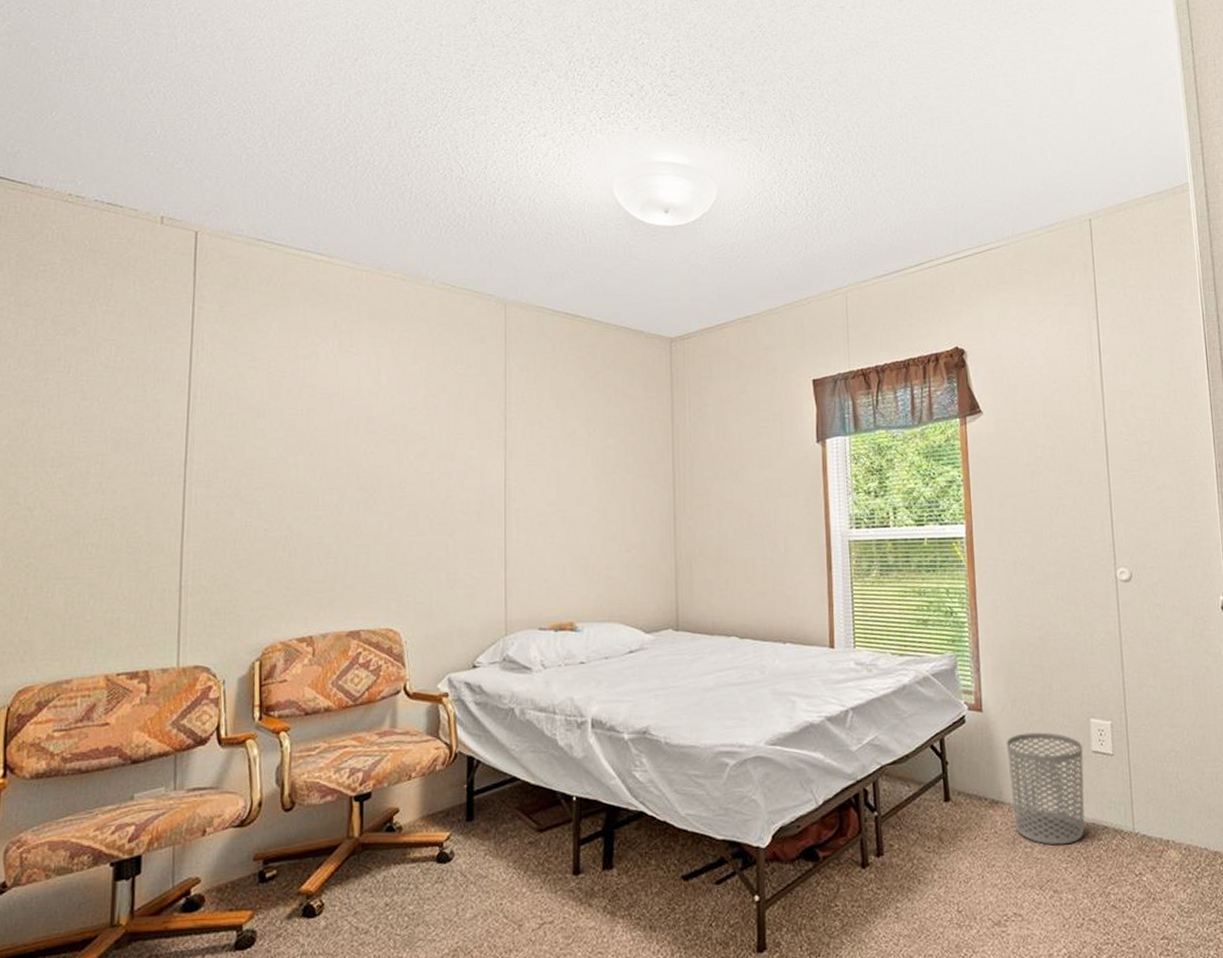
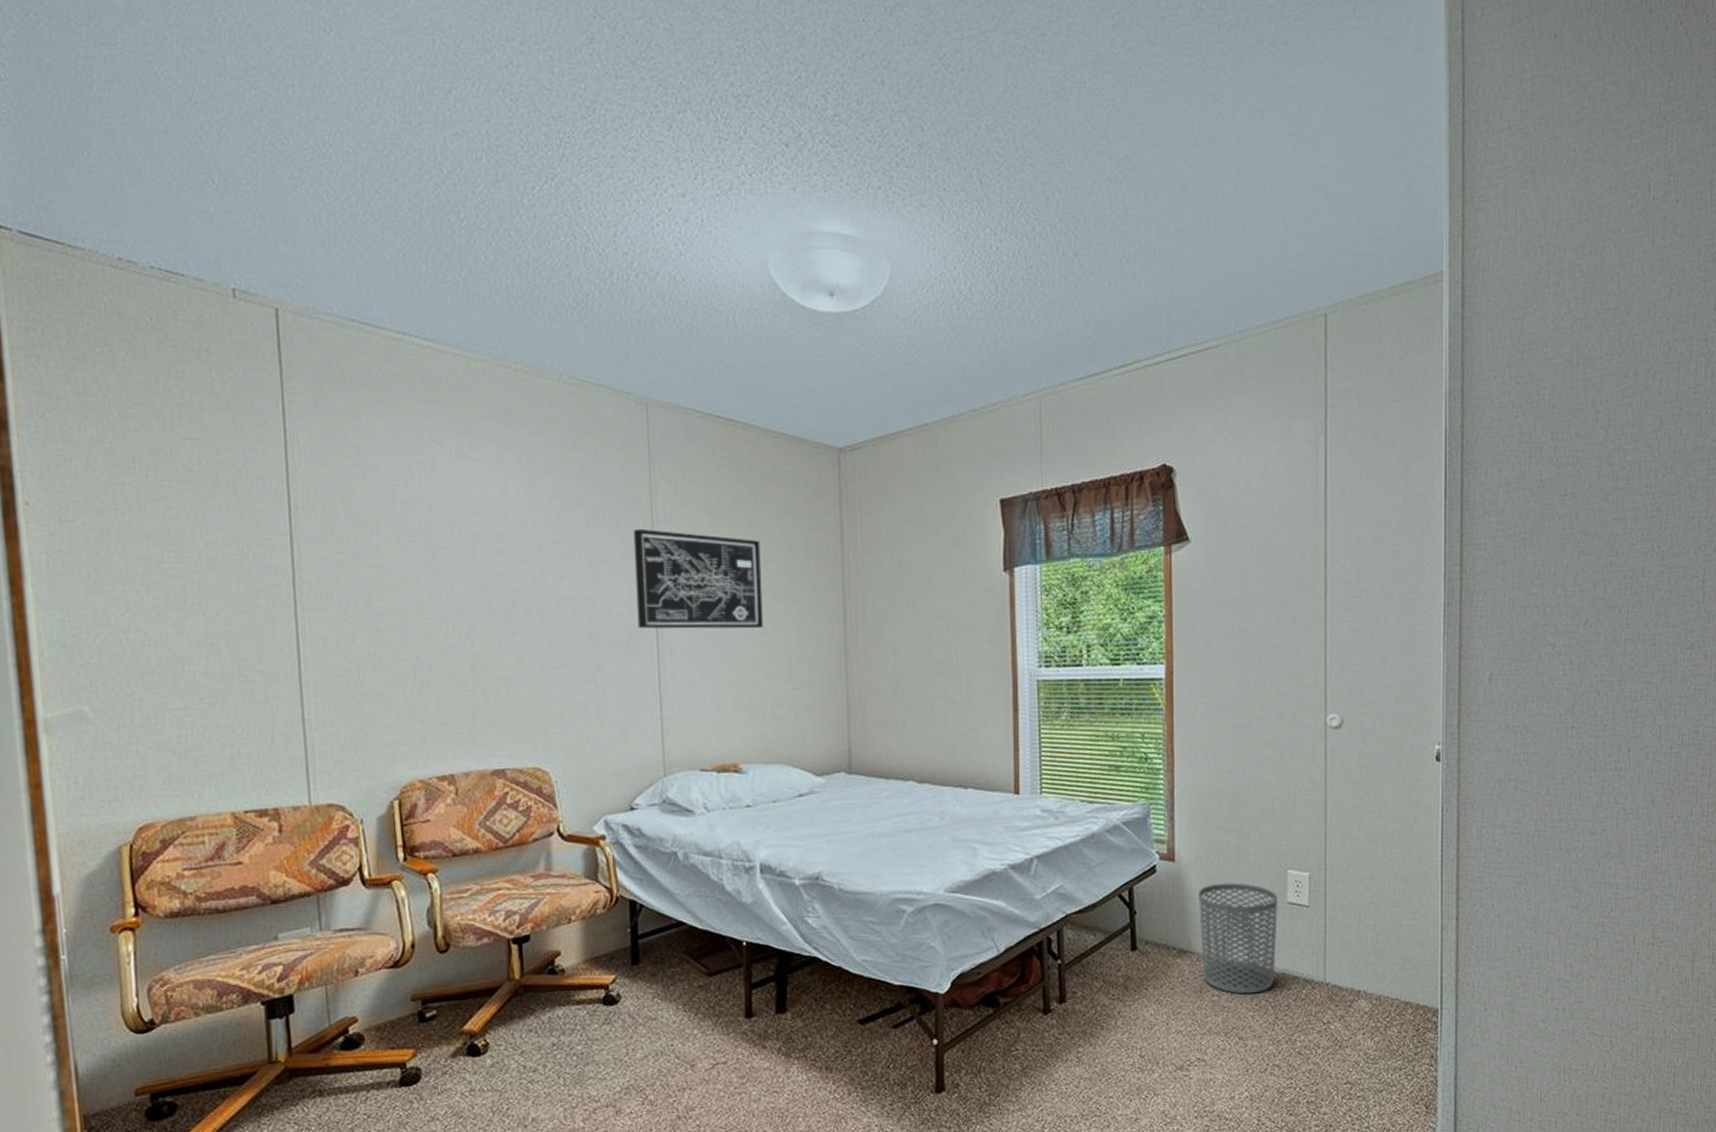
wall art: none [488,410,601,499] -> present [633,528,764,629]

